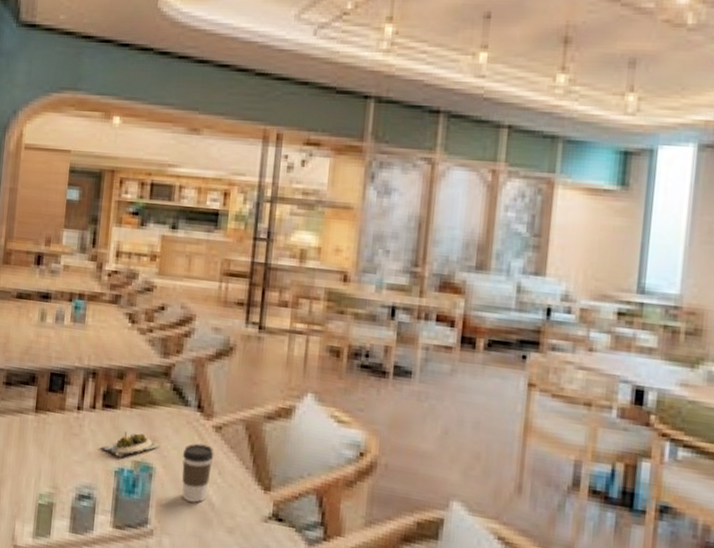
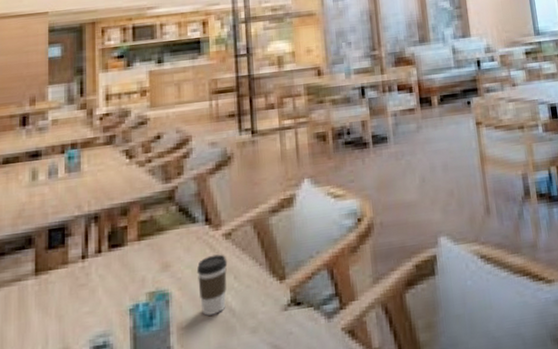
succulent plant: present [101,431,159,457] -> none [112,263,172,294]

